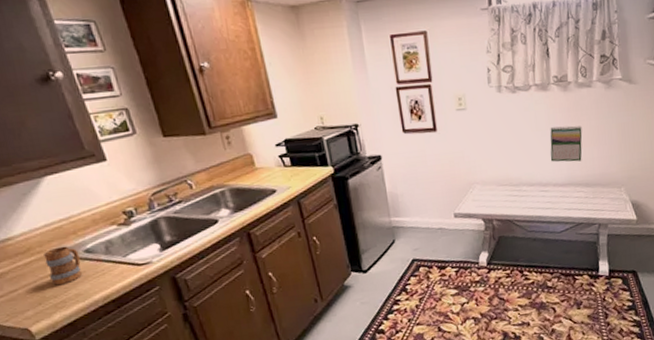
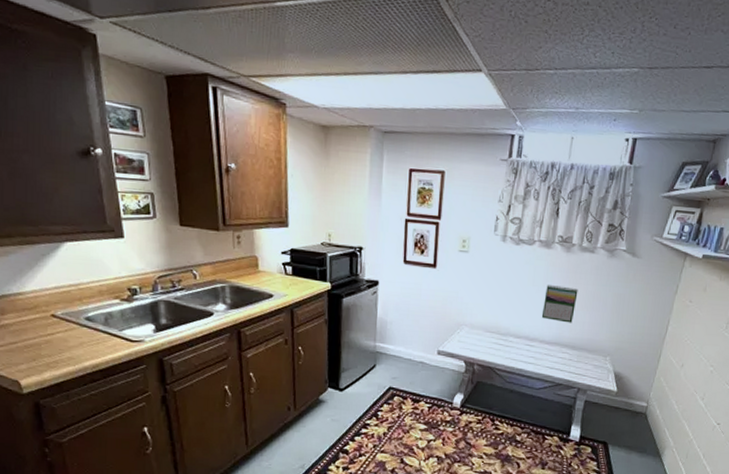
mug: present [44,246,82,286] -> none [48,309,80,346]

